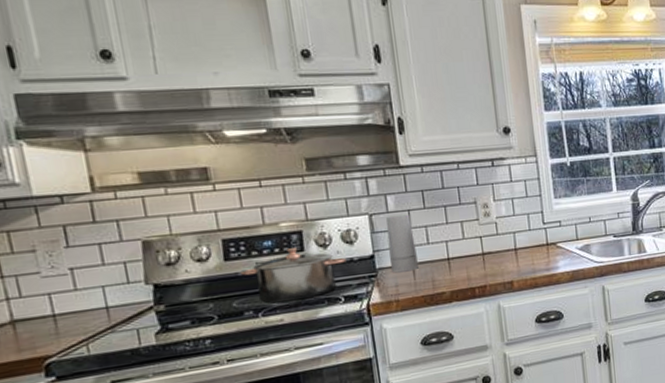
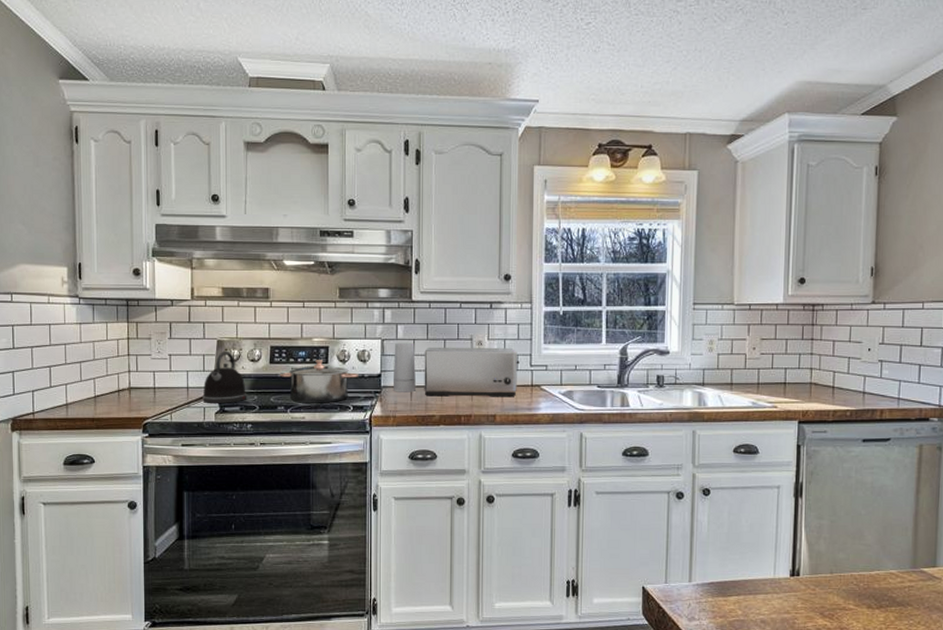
kettle: none [131,252,199,323] -> present [202,350,247,403]
toaster: none [422,206,532,272] -> present [424,346,520,397]

